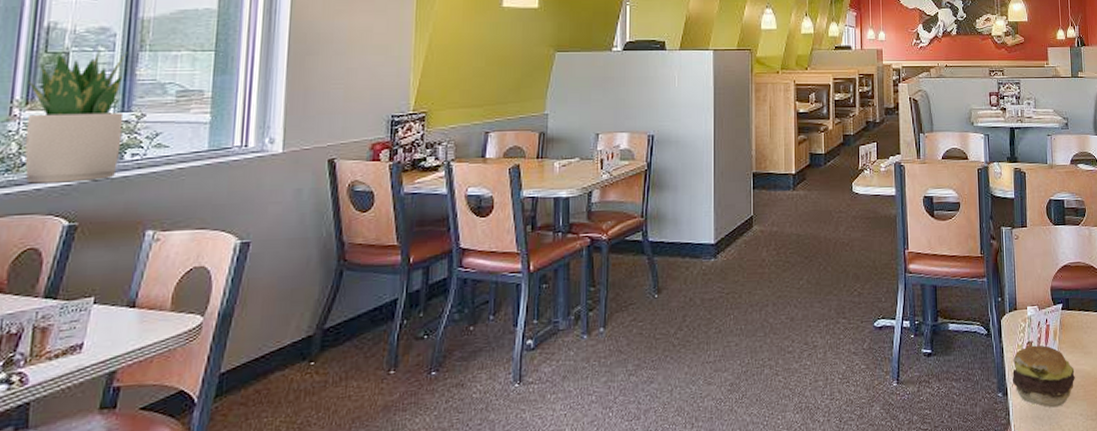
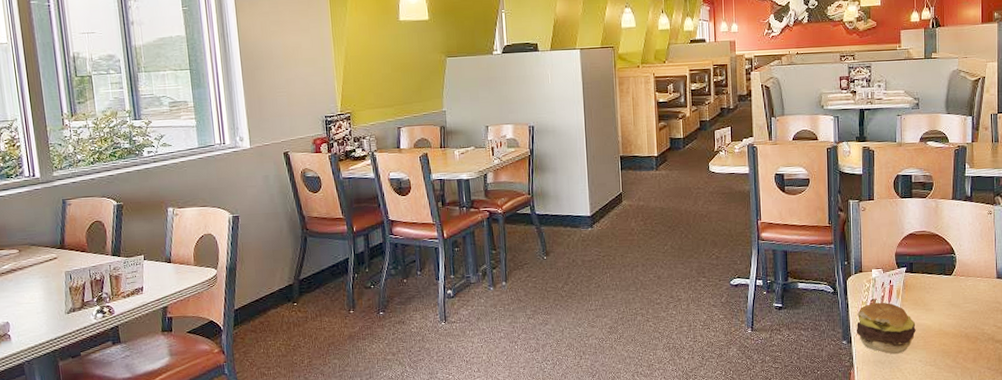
planter: present [24,49,128,184] -> none [68,72,140,175]

